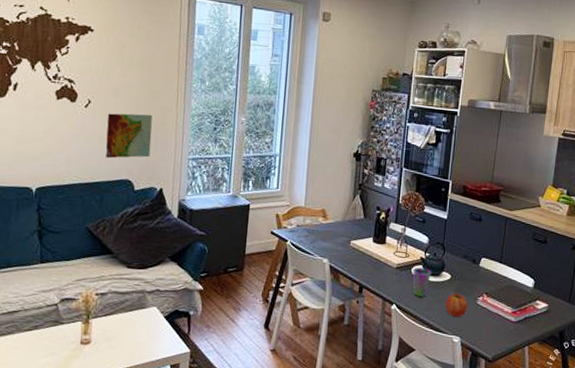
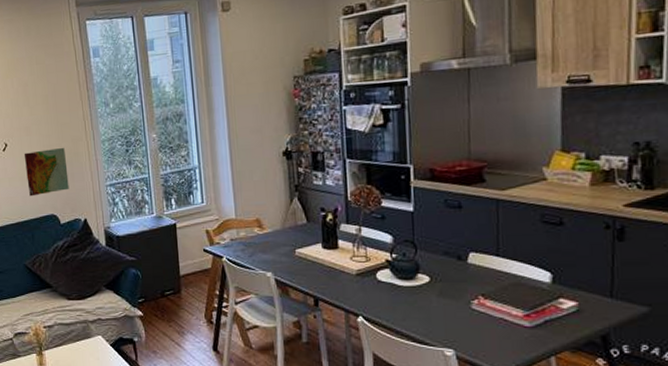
cup: present [412,267,432,297] -> none [378,271,403,305]
fruit: present [445,293,468,317] -> none [427,297,458,326]

